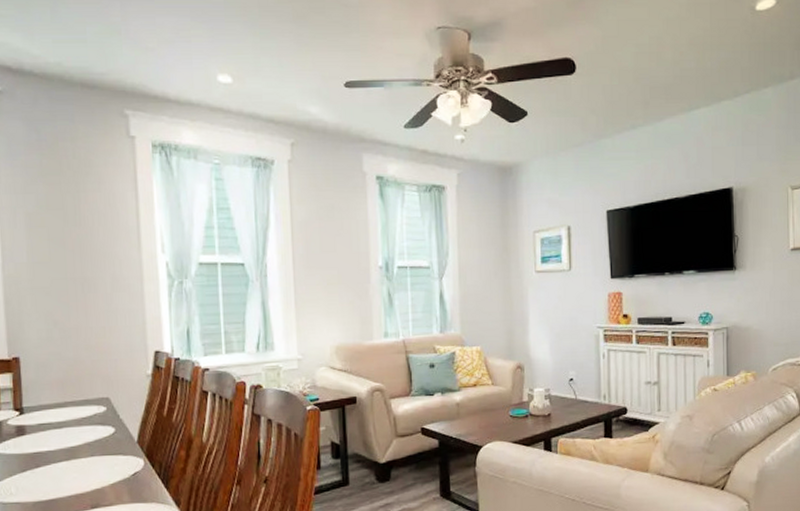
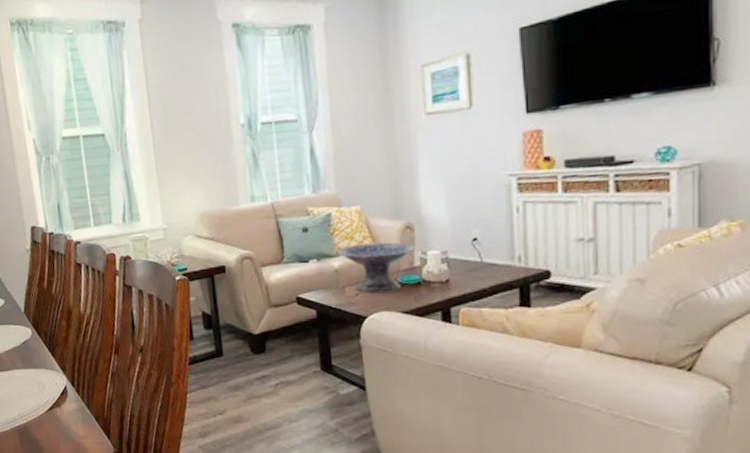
decorative bowl: none [458,379,525,425] -> present [336,242,416,294]

